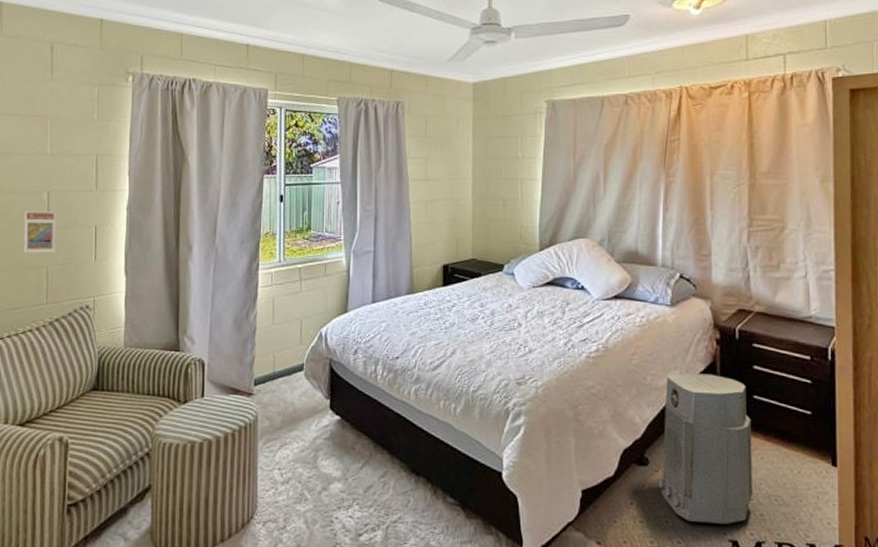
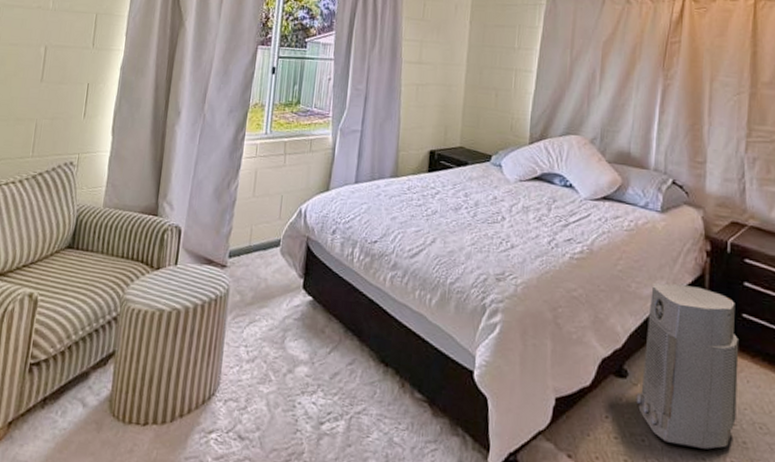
trading card display case: present [23,210,56,253] -> none [15,62,52,107]

